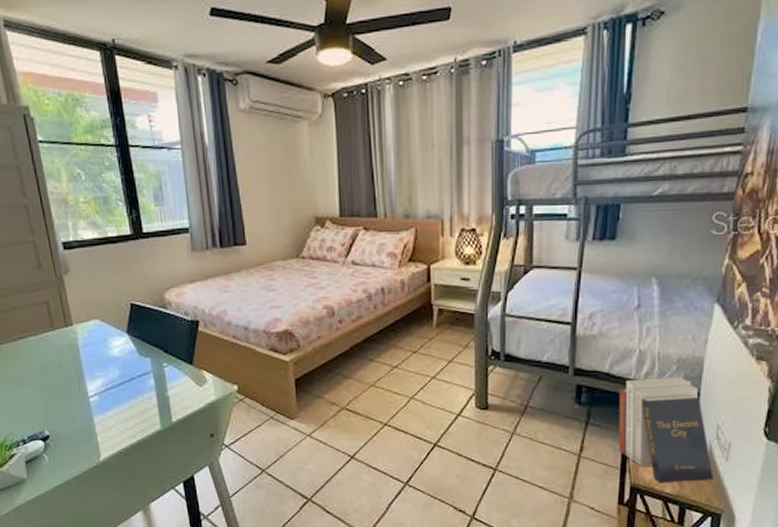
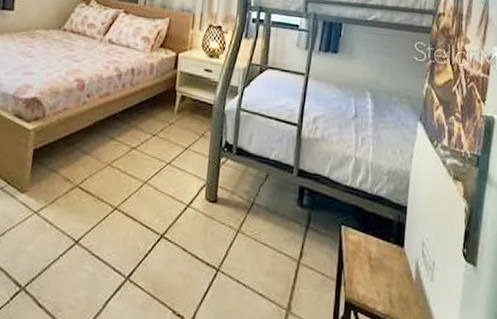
books: present [618,377,714,483] -> none [335,186,420,301]

